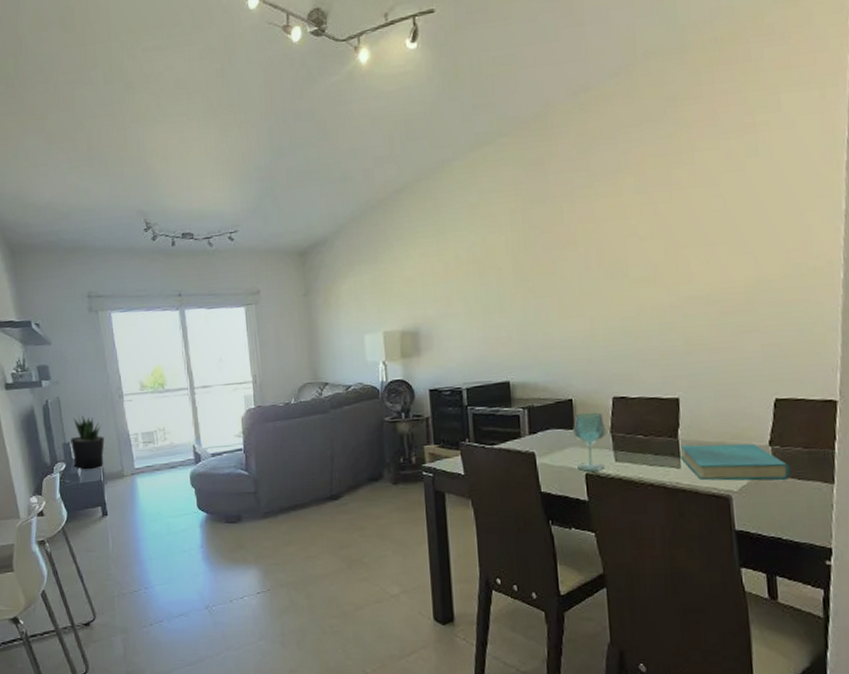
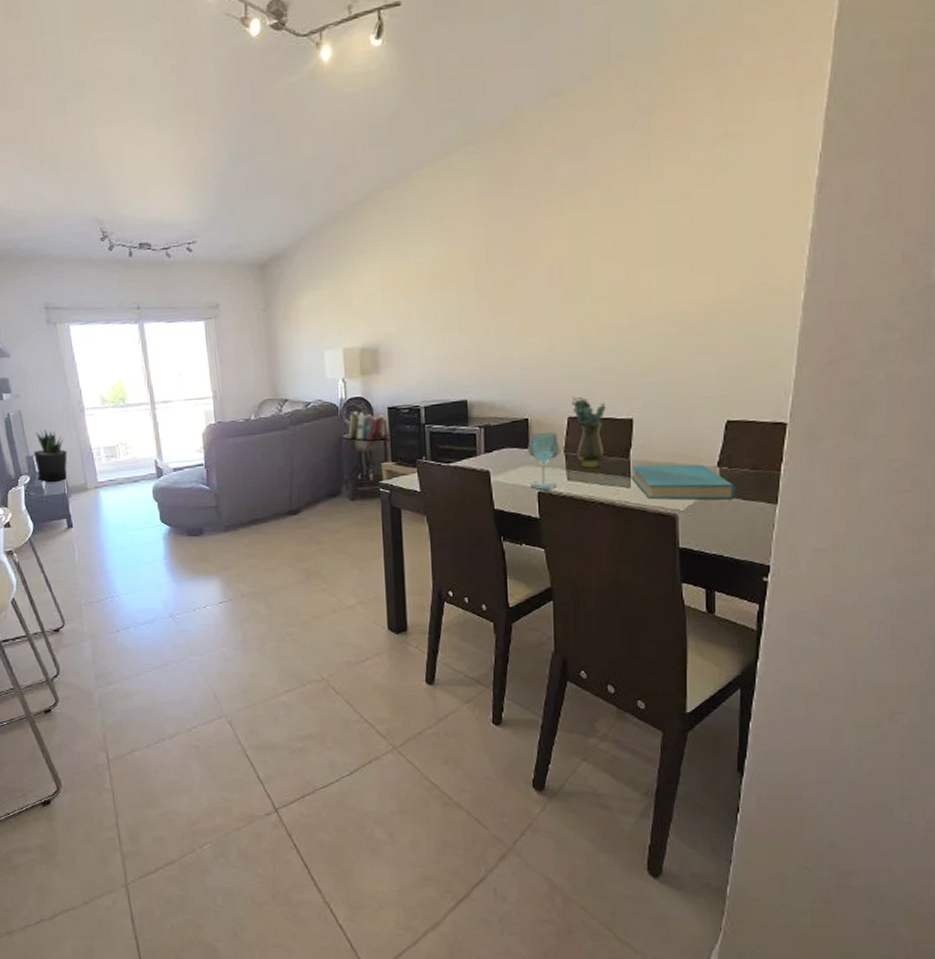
books: none [389,394,431,425] -> present [348,411,389,442]
vase: none [615,376,652,449] -> present [571,396,606,469]

